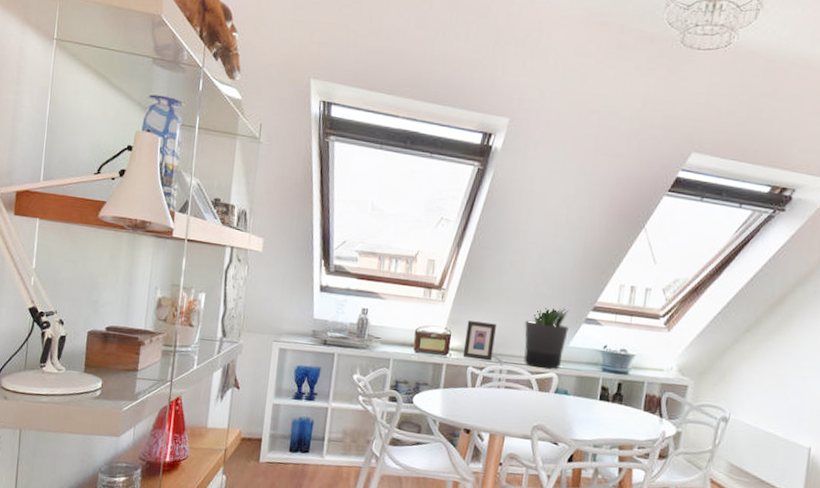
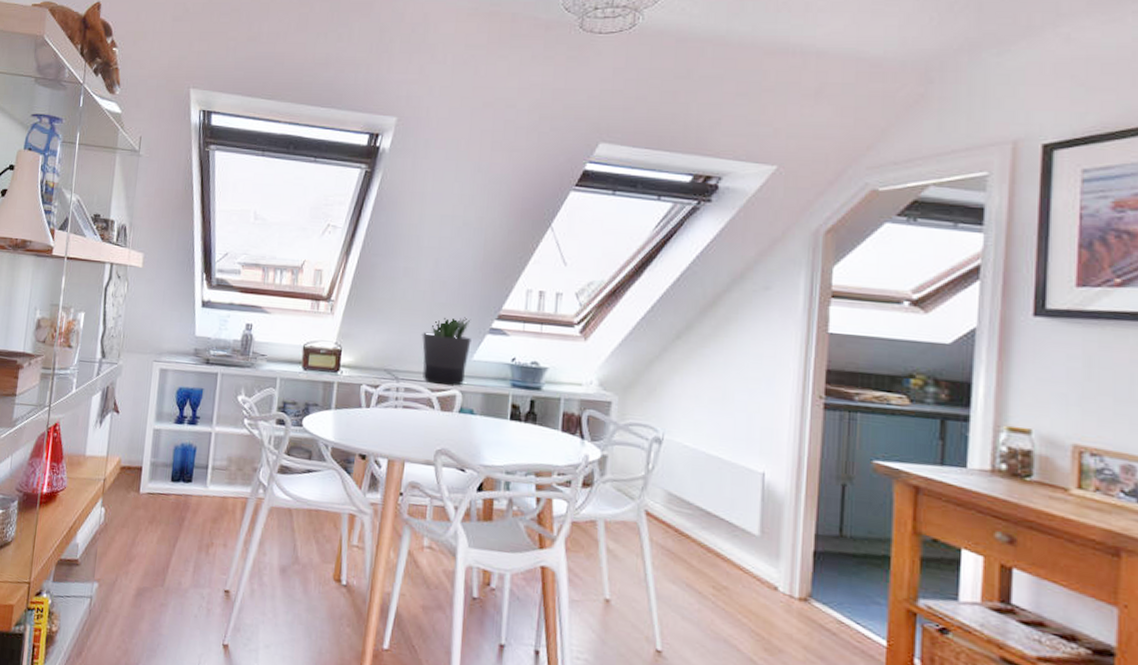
picture frame: present [462,321,496,361] -> none [355,334,391,378]

